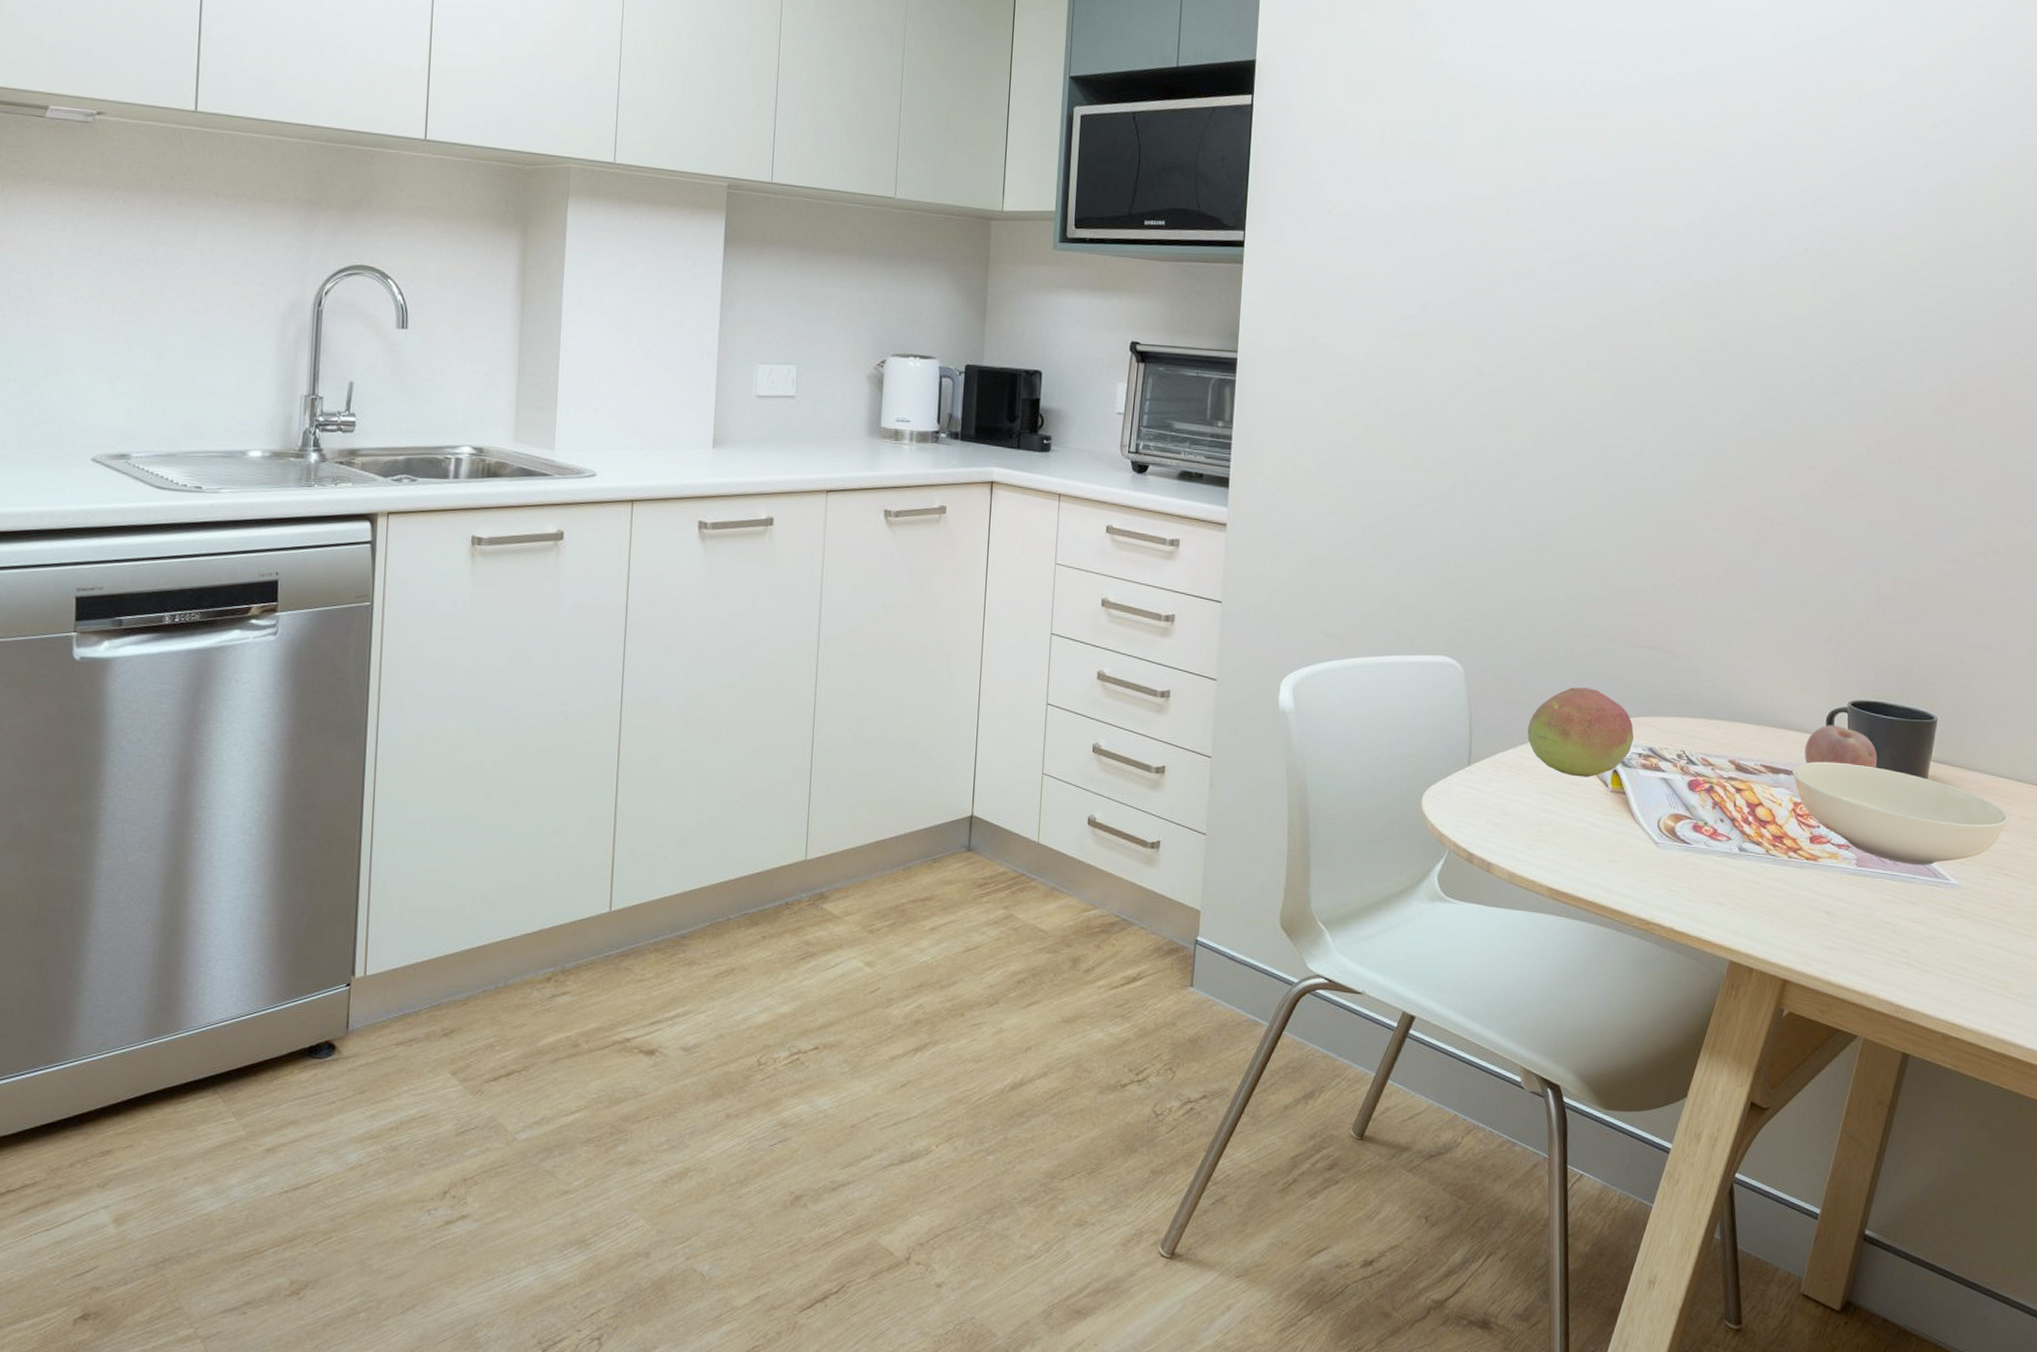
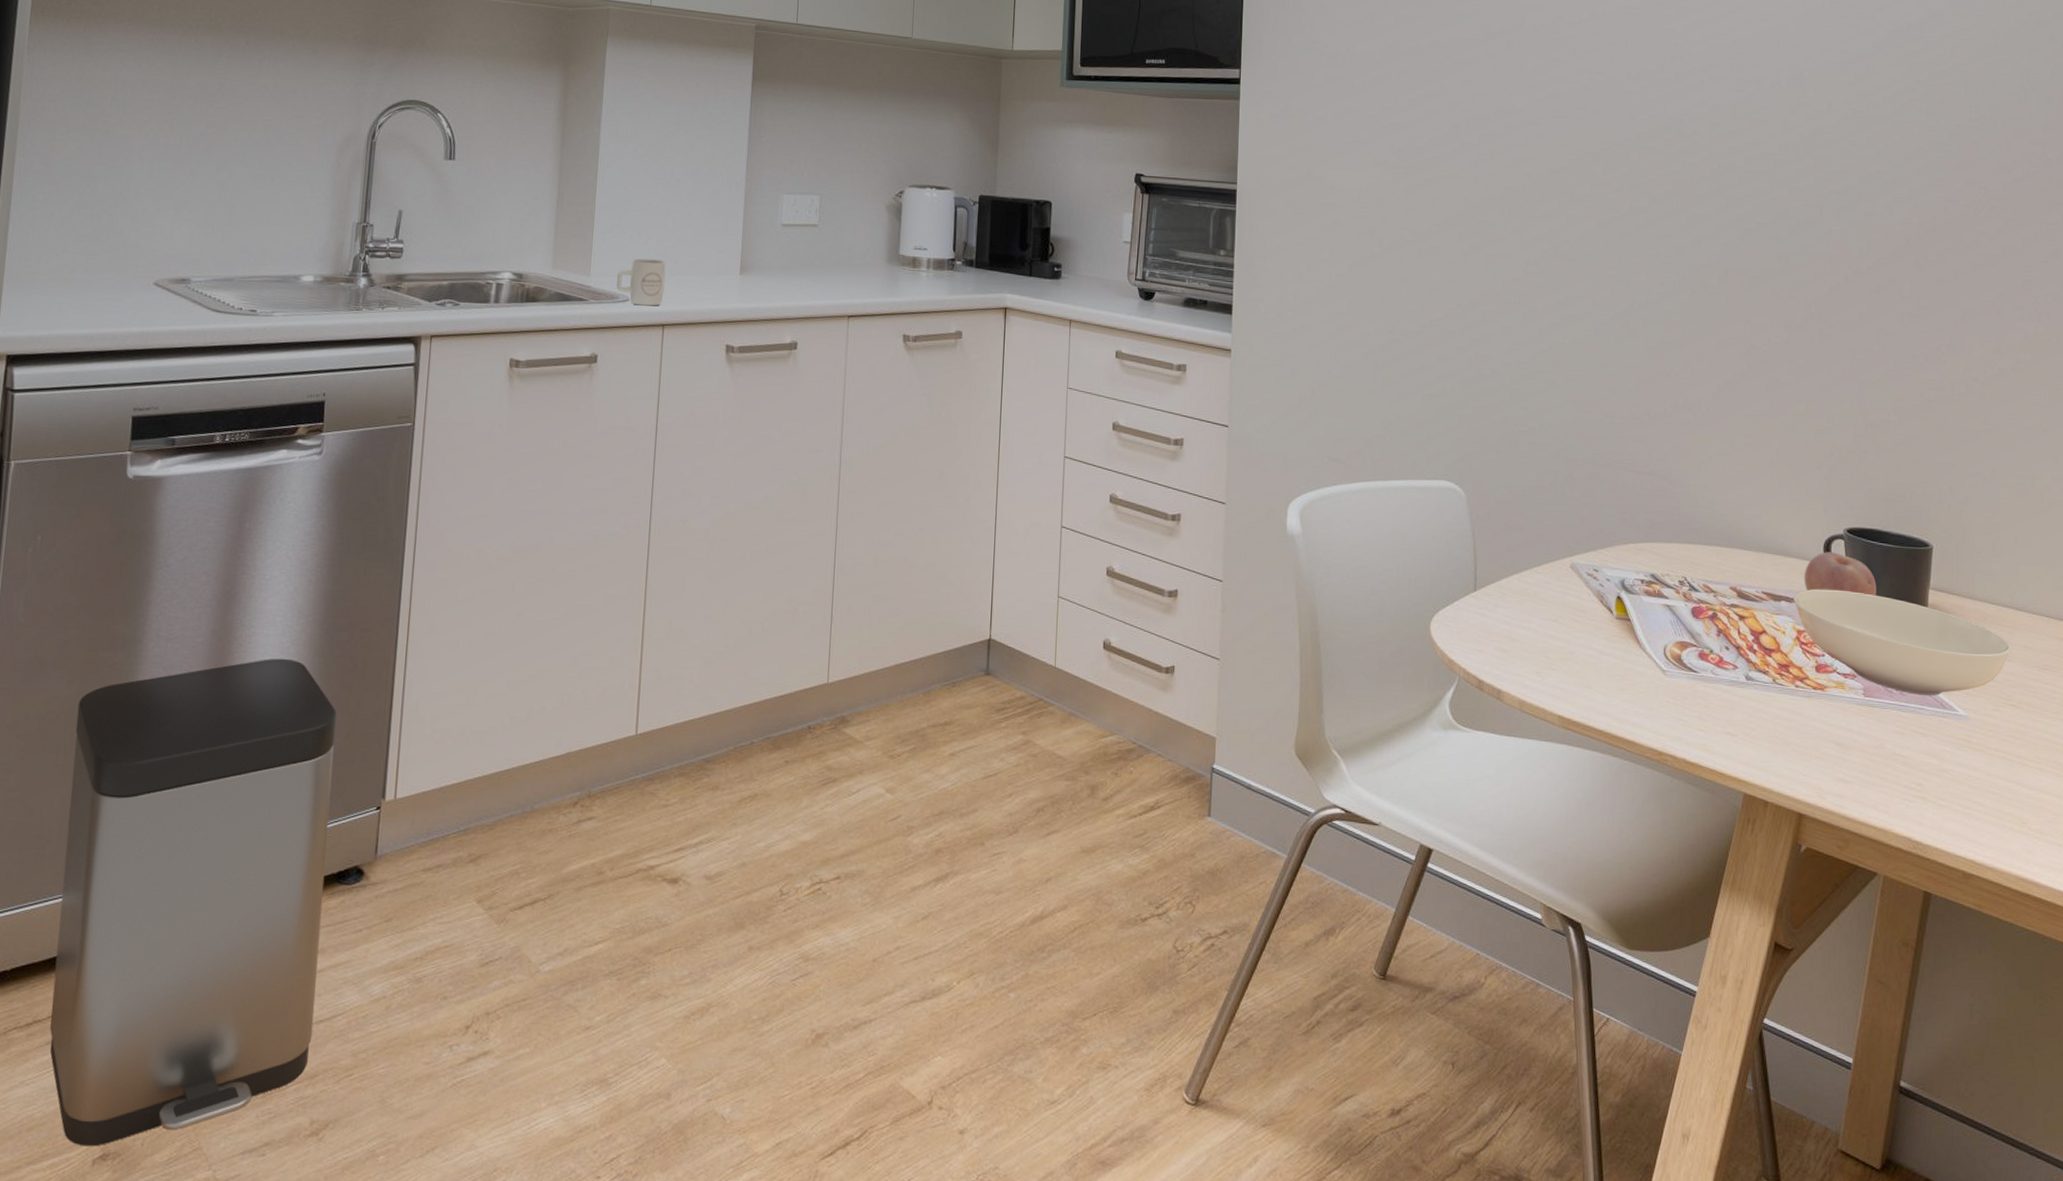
pedal bin: none [23,839,303,1307] -> present [50,658,338,1147]
mug: none [583,432,635,481] -> present [617,258,666,306]
fruit: present [1527,687,1634,777] -> none [1530,513,1635,604]

